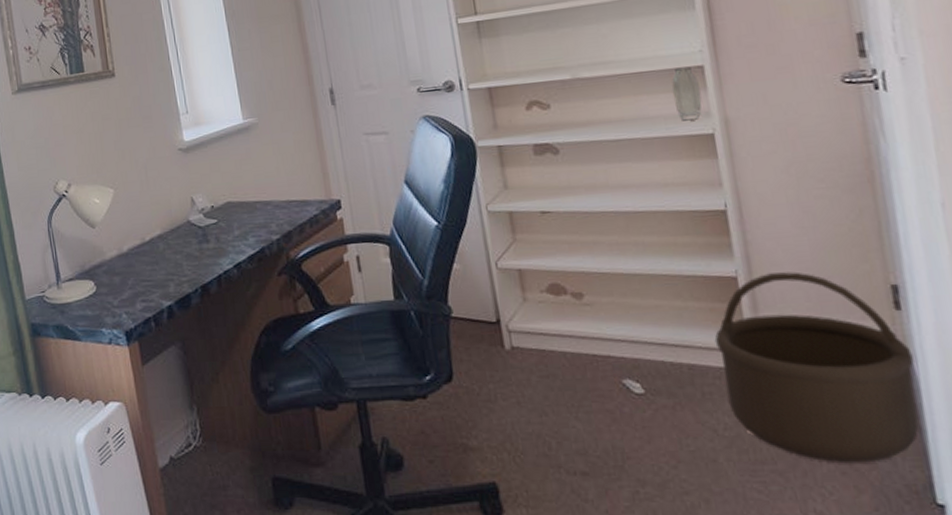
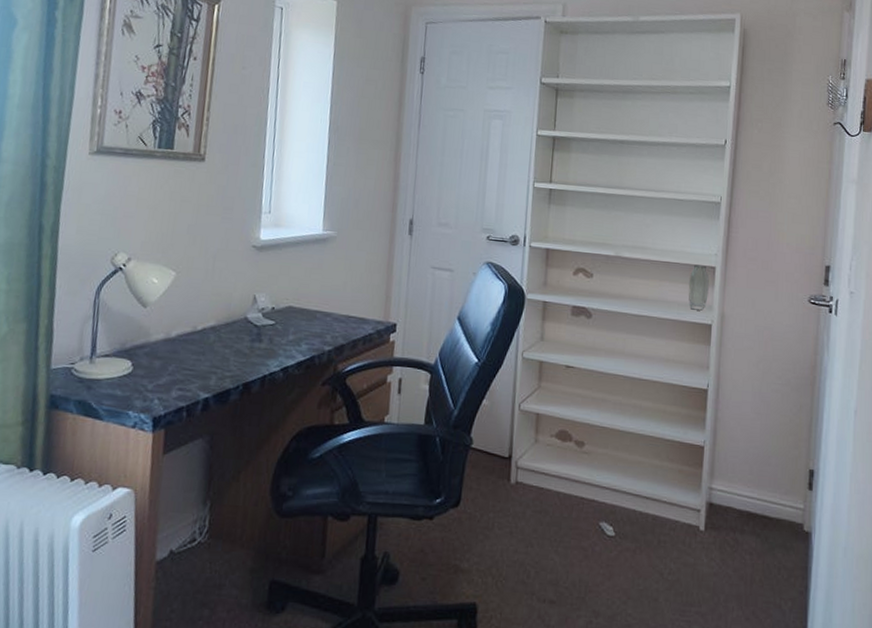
basket: present [714,272,919,464] -> none [676,447,813,612]

